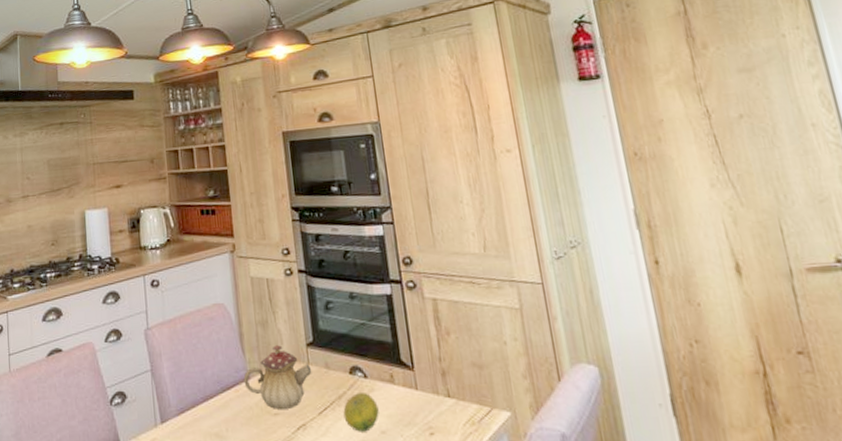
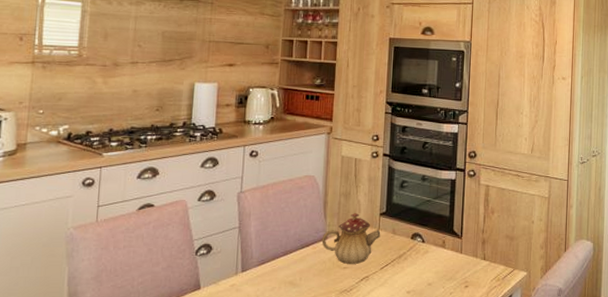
fruit: present [343,391,379,432] -> none [400,253,429,284]

